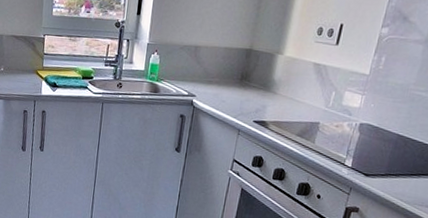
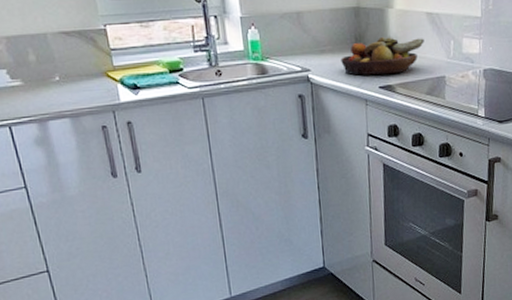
fruit bowl: none [224,78,307,113] -> present [340,37,424,76]

